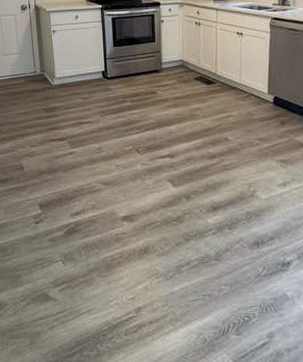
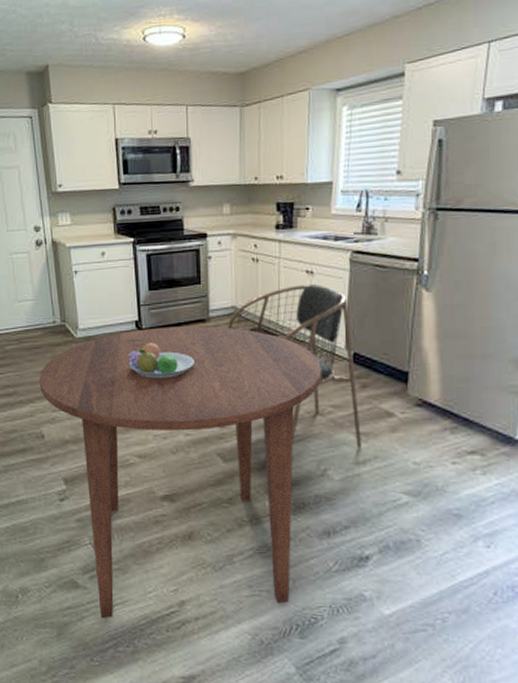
dining table: none [21,75,251,327] -> present [39,326,322,619]
fruit bowl: none [95,87,150,119] -> present [127,341,194,379]
dining chair: none [177,42,282,174] -> present [228,283,361,449]

